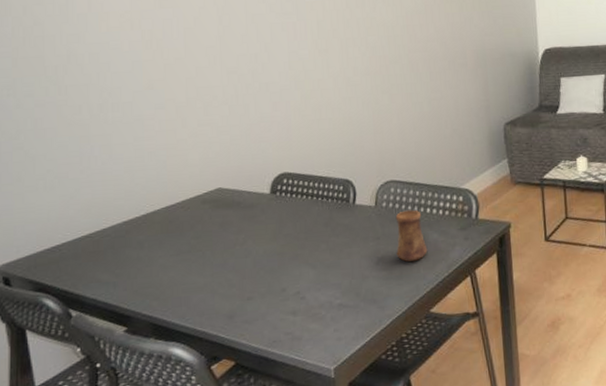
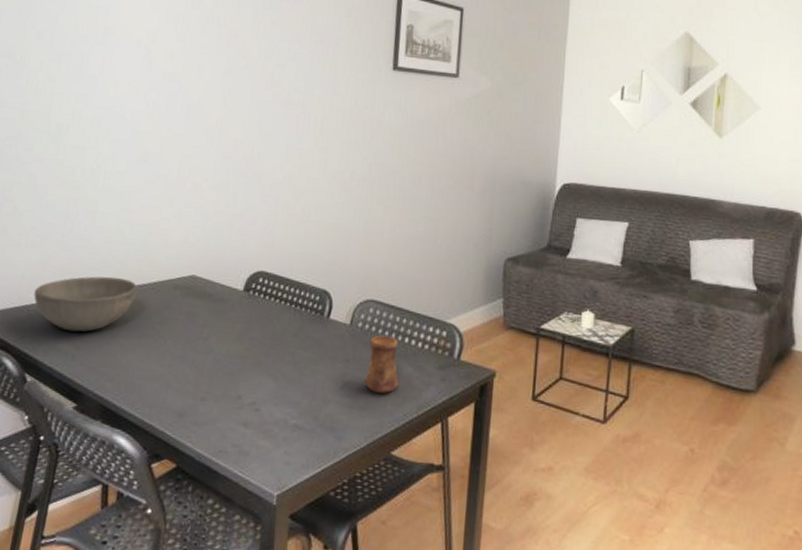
bowl: none [63,202,167,262] -> present [33,276,138,332]

